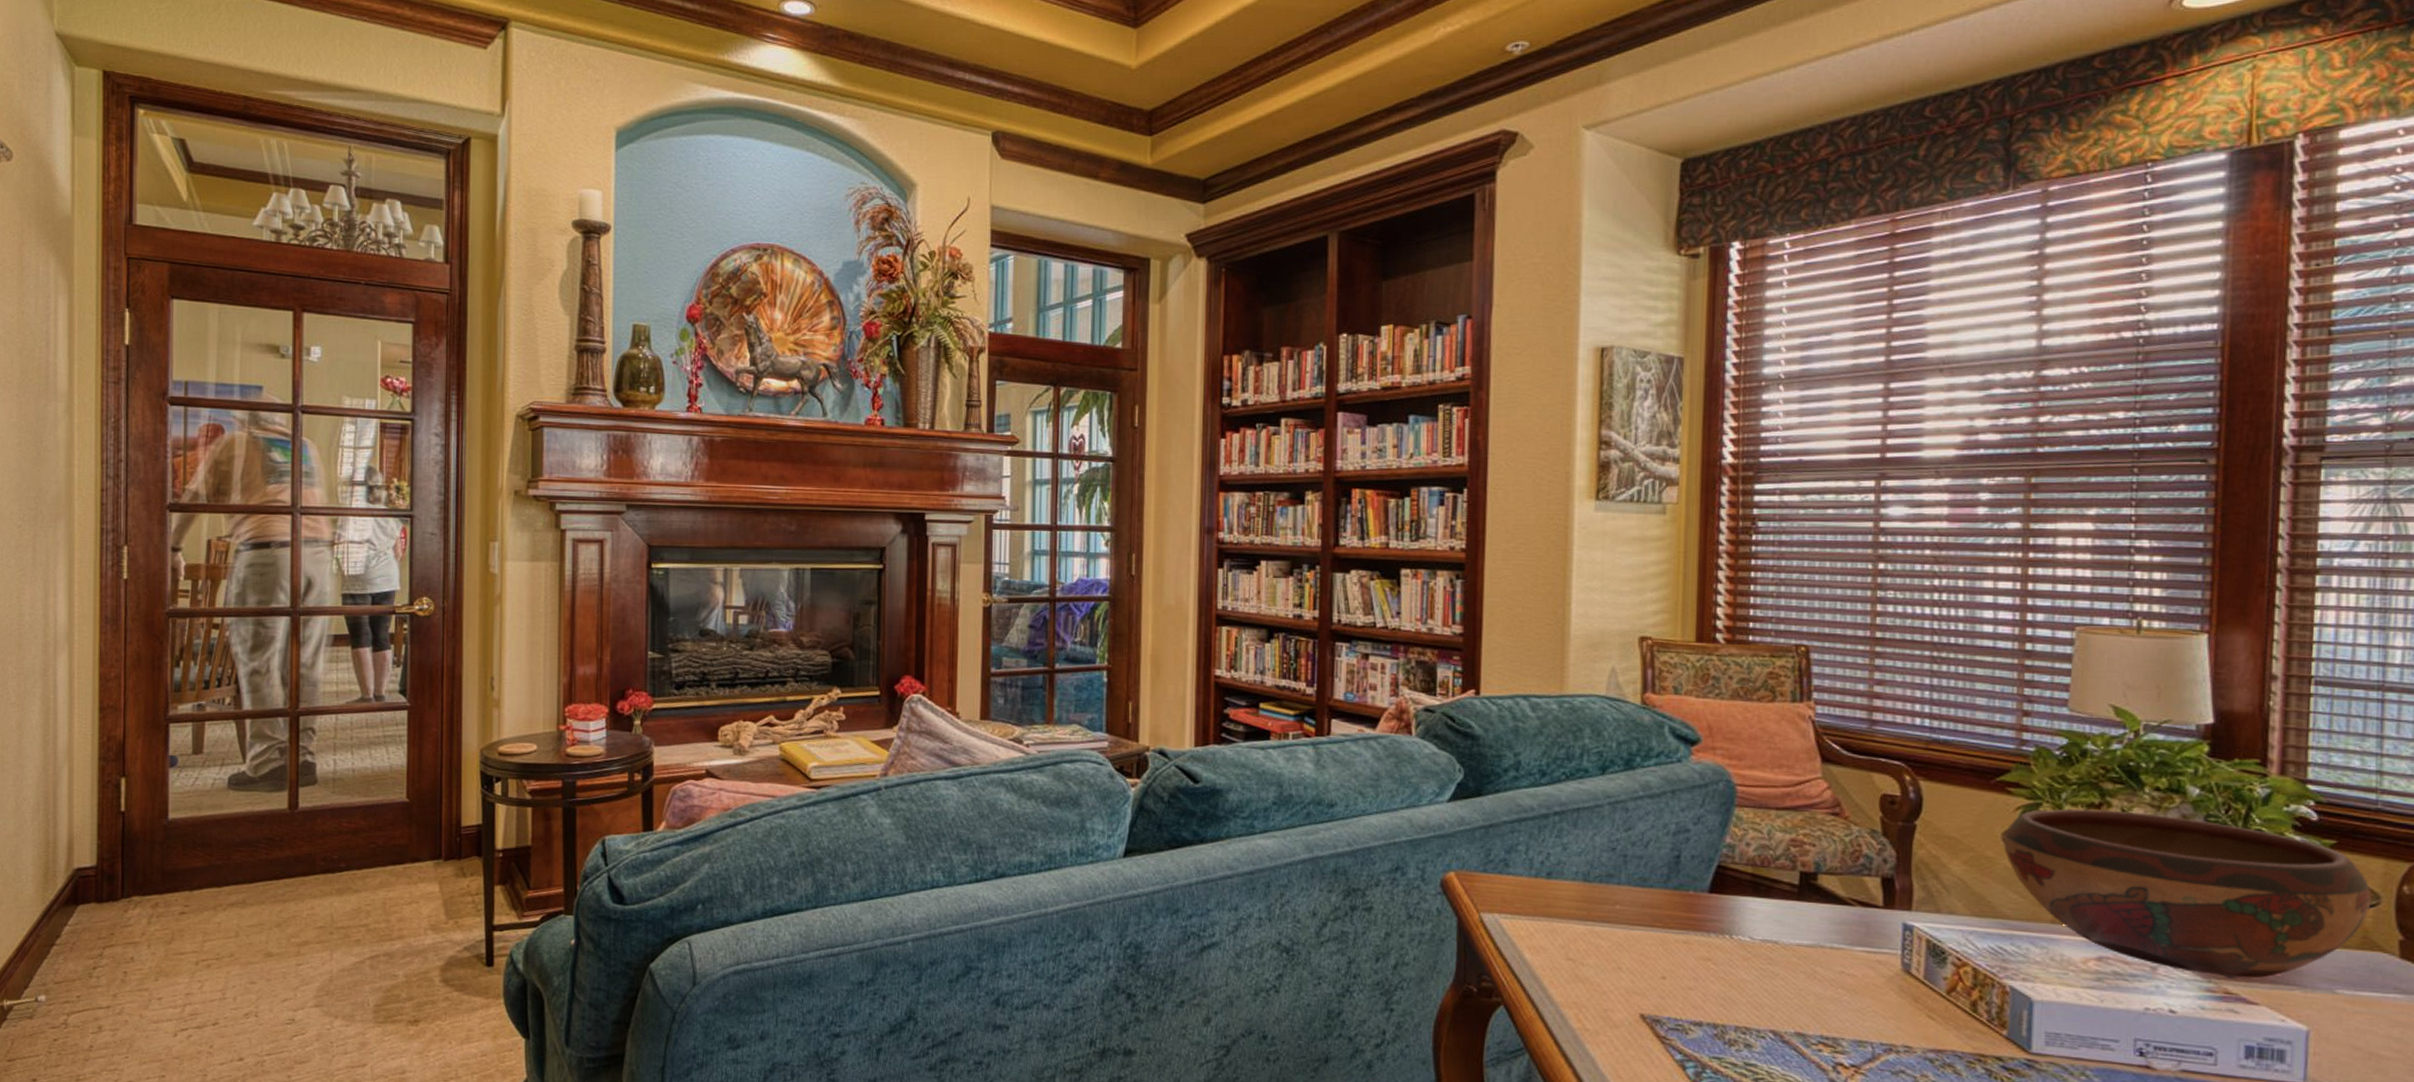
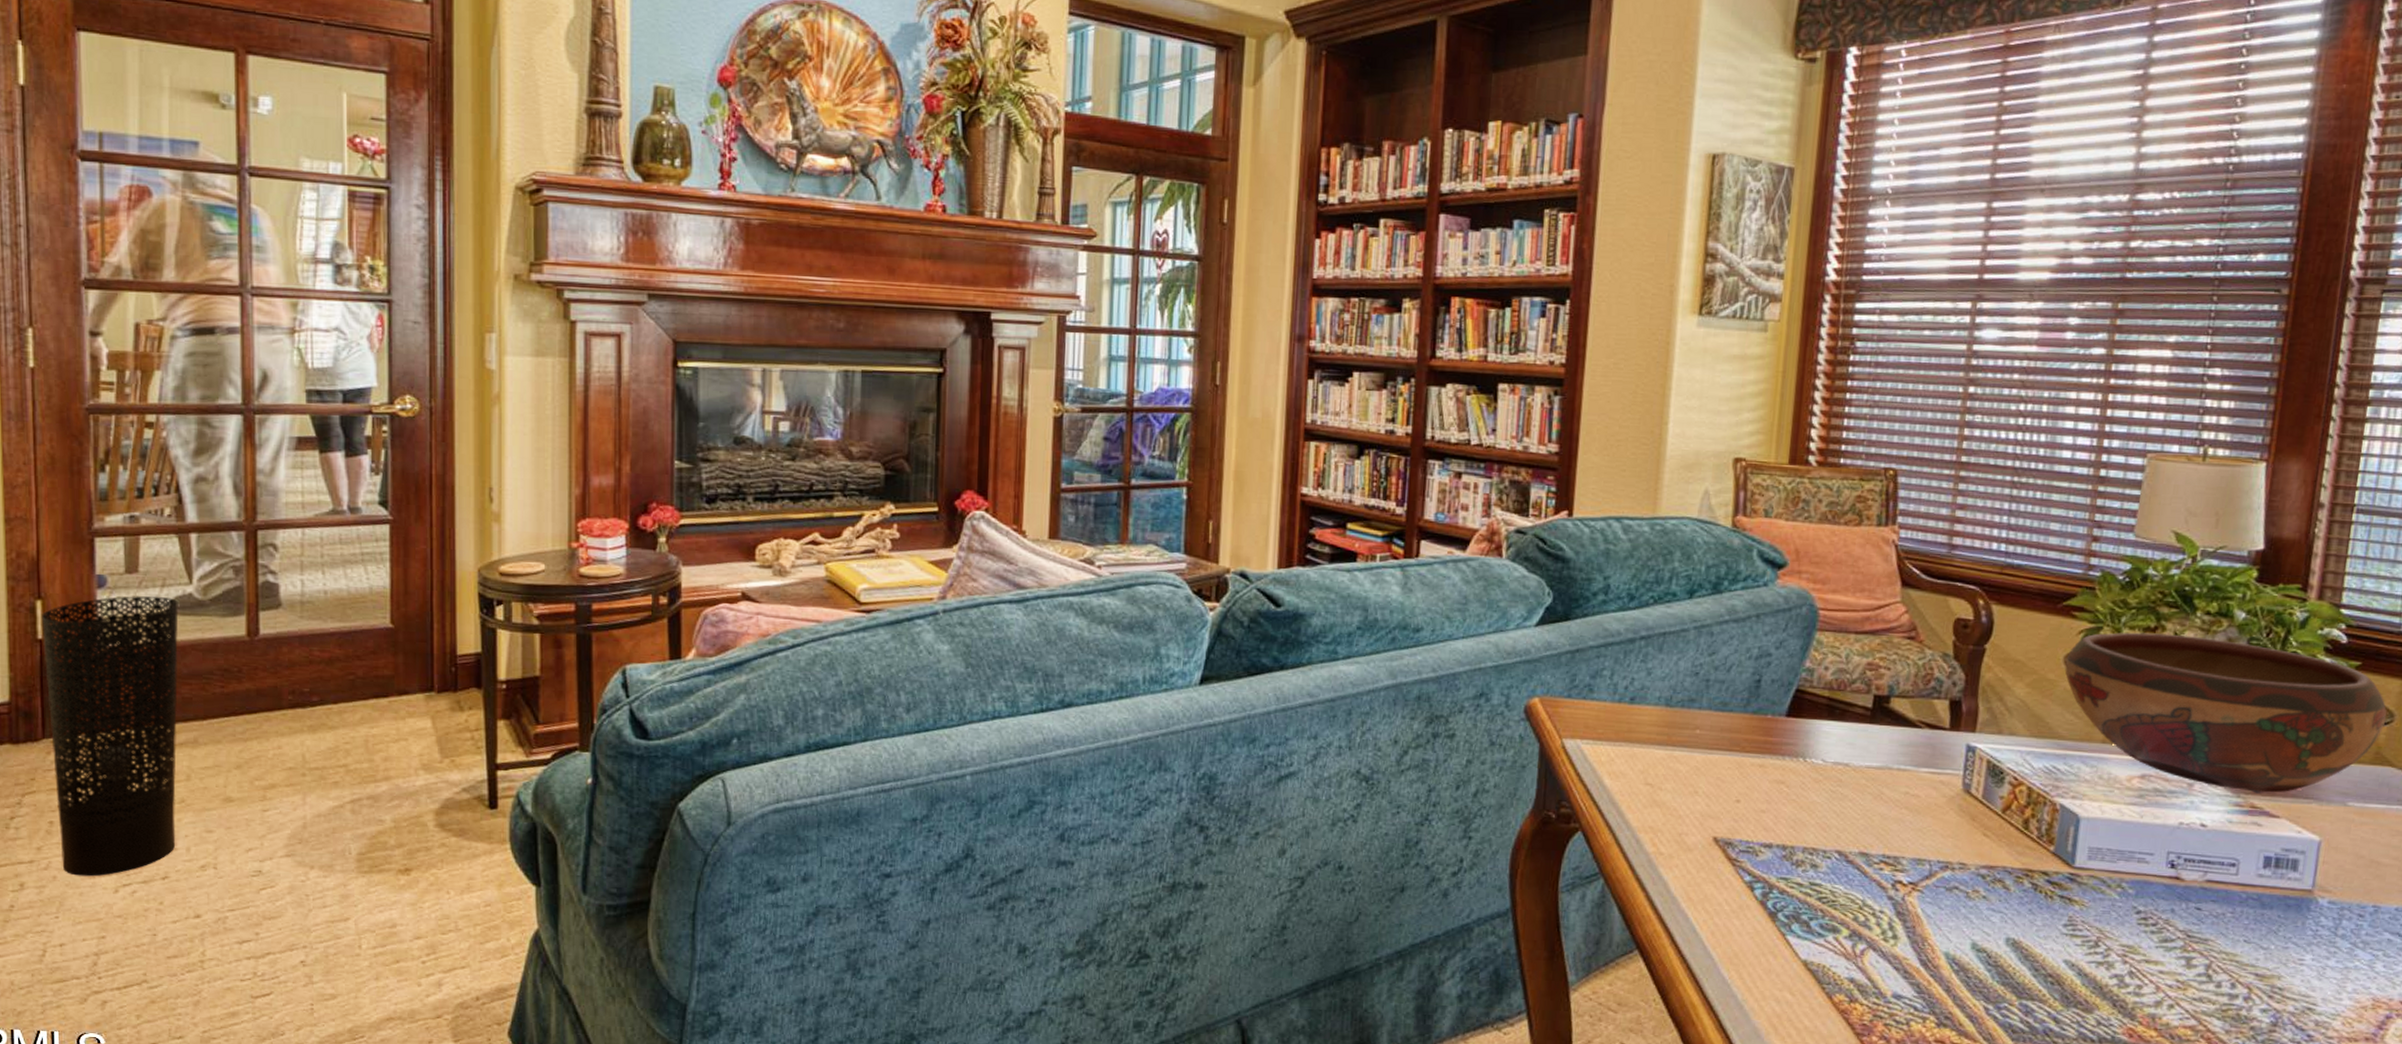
umbrella stand: none [125,773,234,1021] -> present [42,595,179,876]

